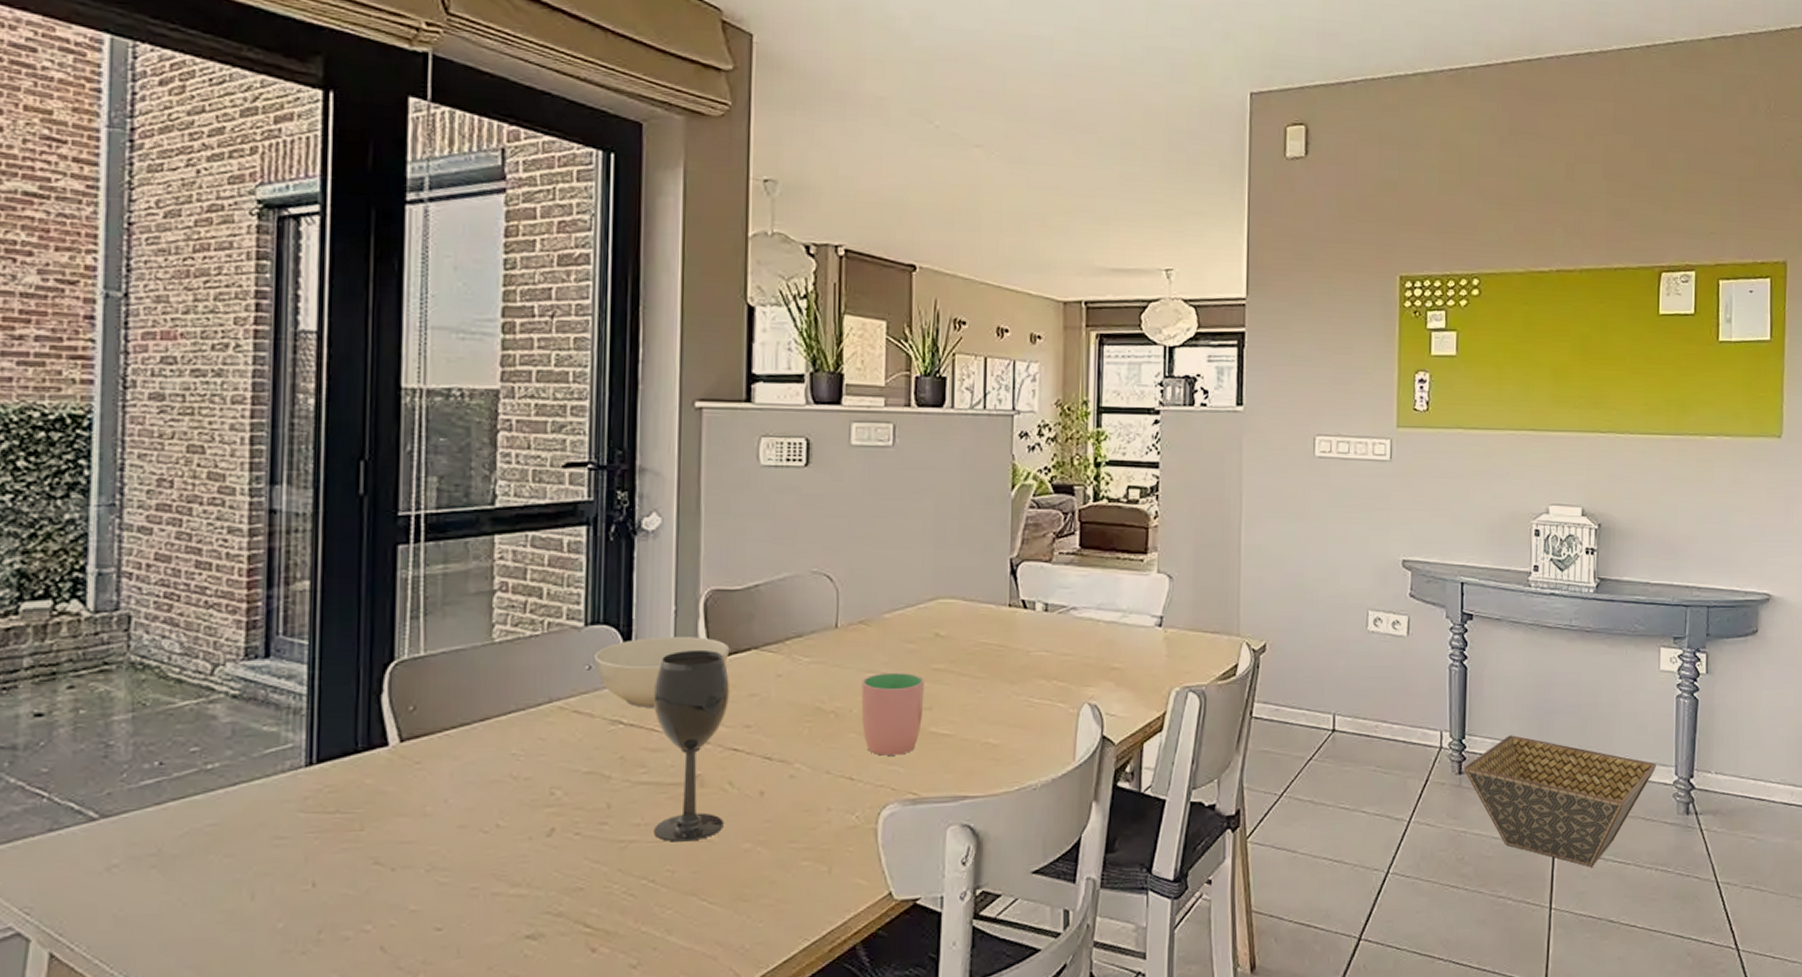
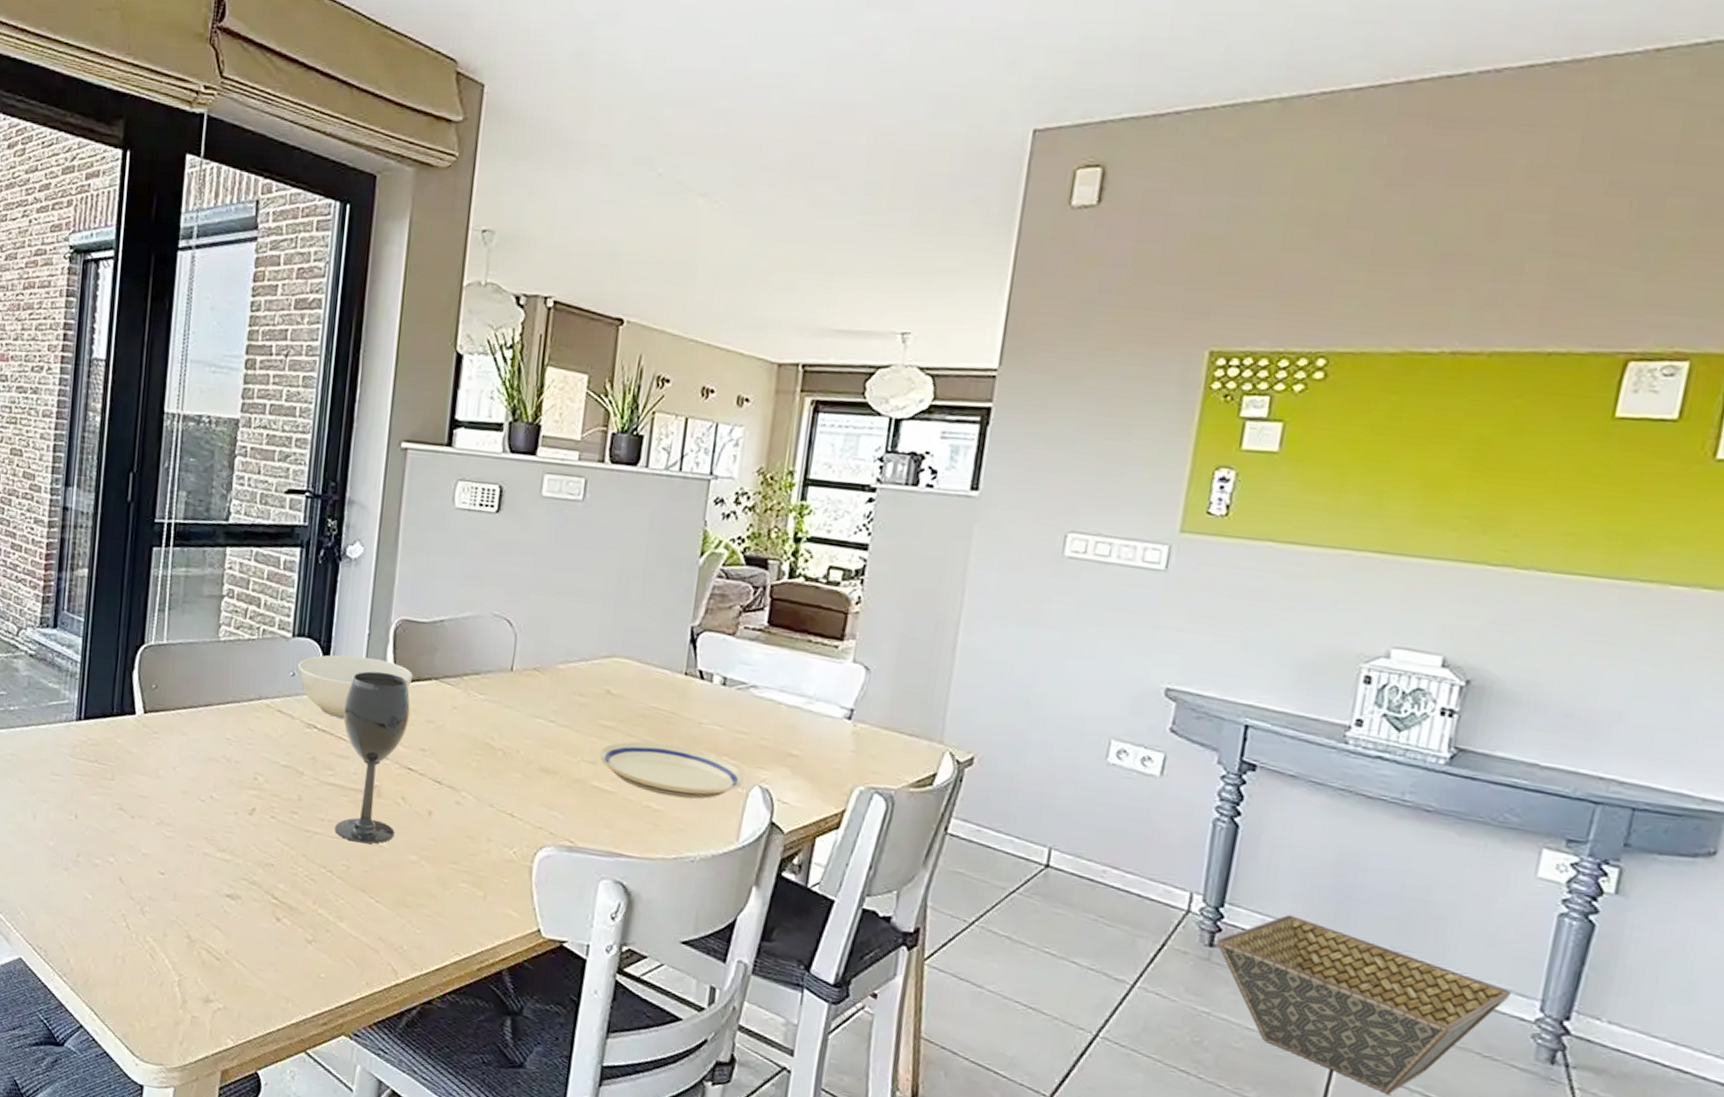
cup: present [861,672,925,756] -> none [527,720,592,802]
plate: none [935,678,1074,729] -> present [600,741,744,799]

